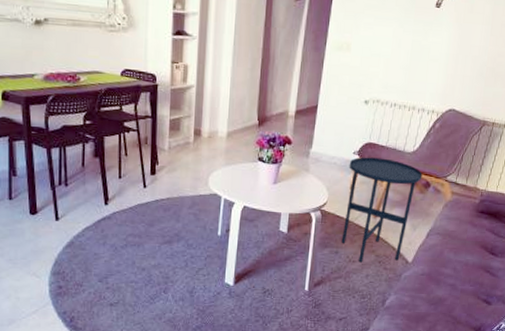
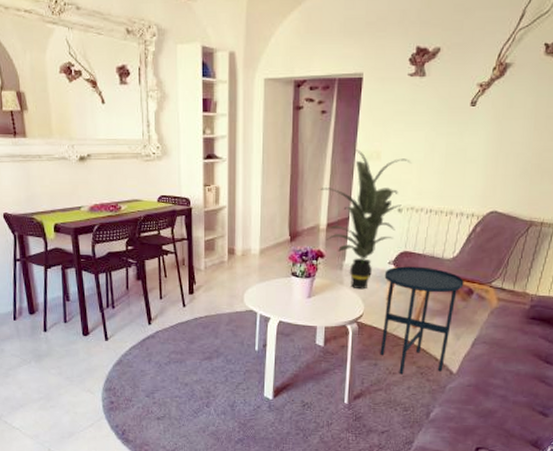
indoor plant: none [288,39,379,178] -> present [318,149,412,290]

